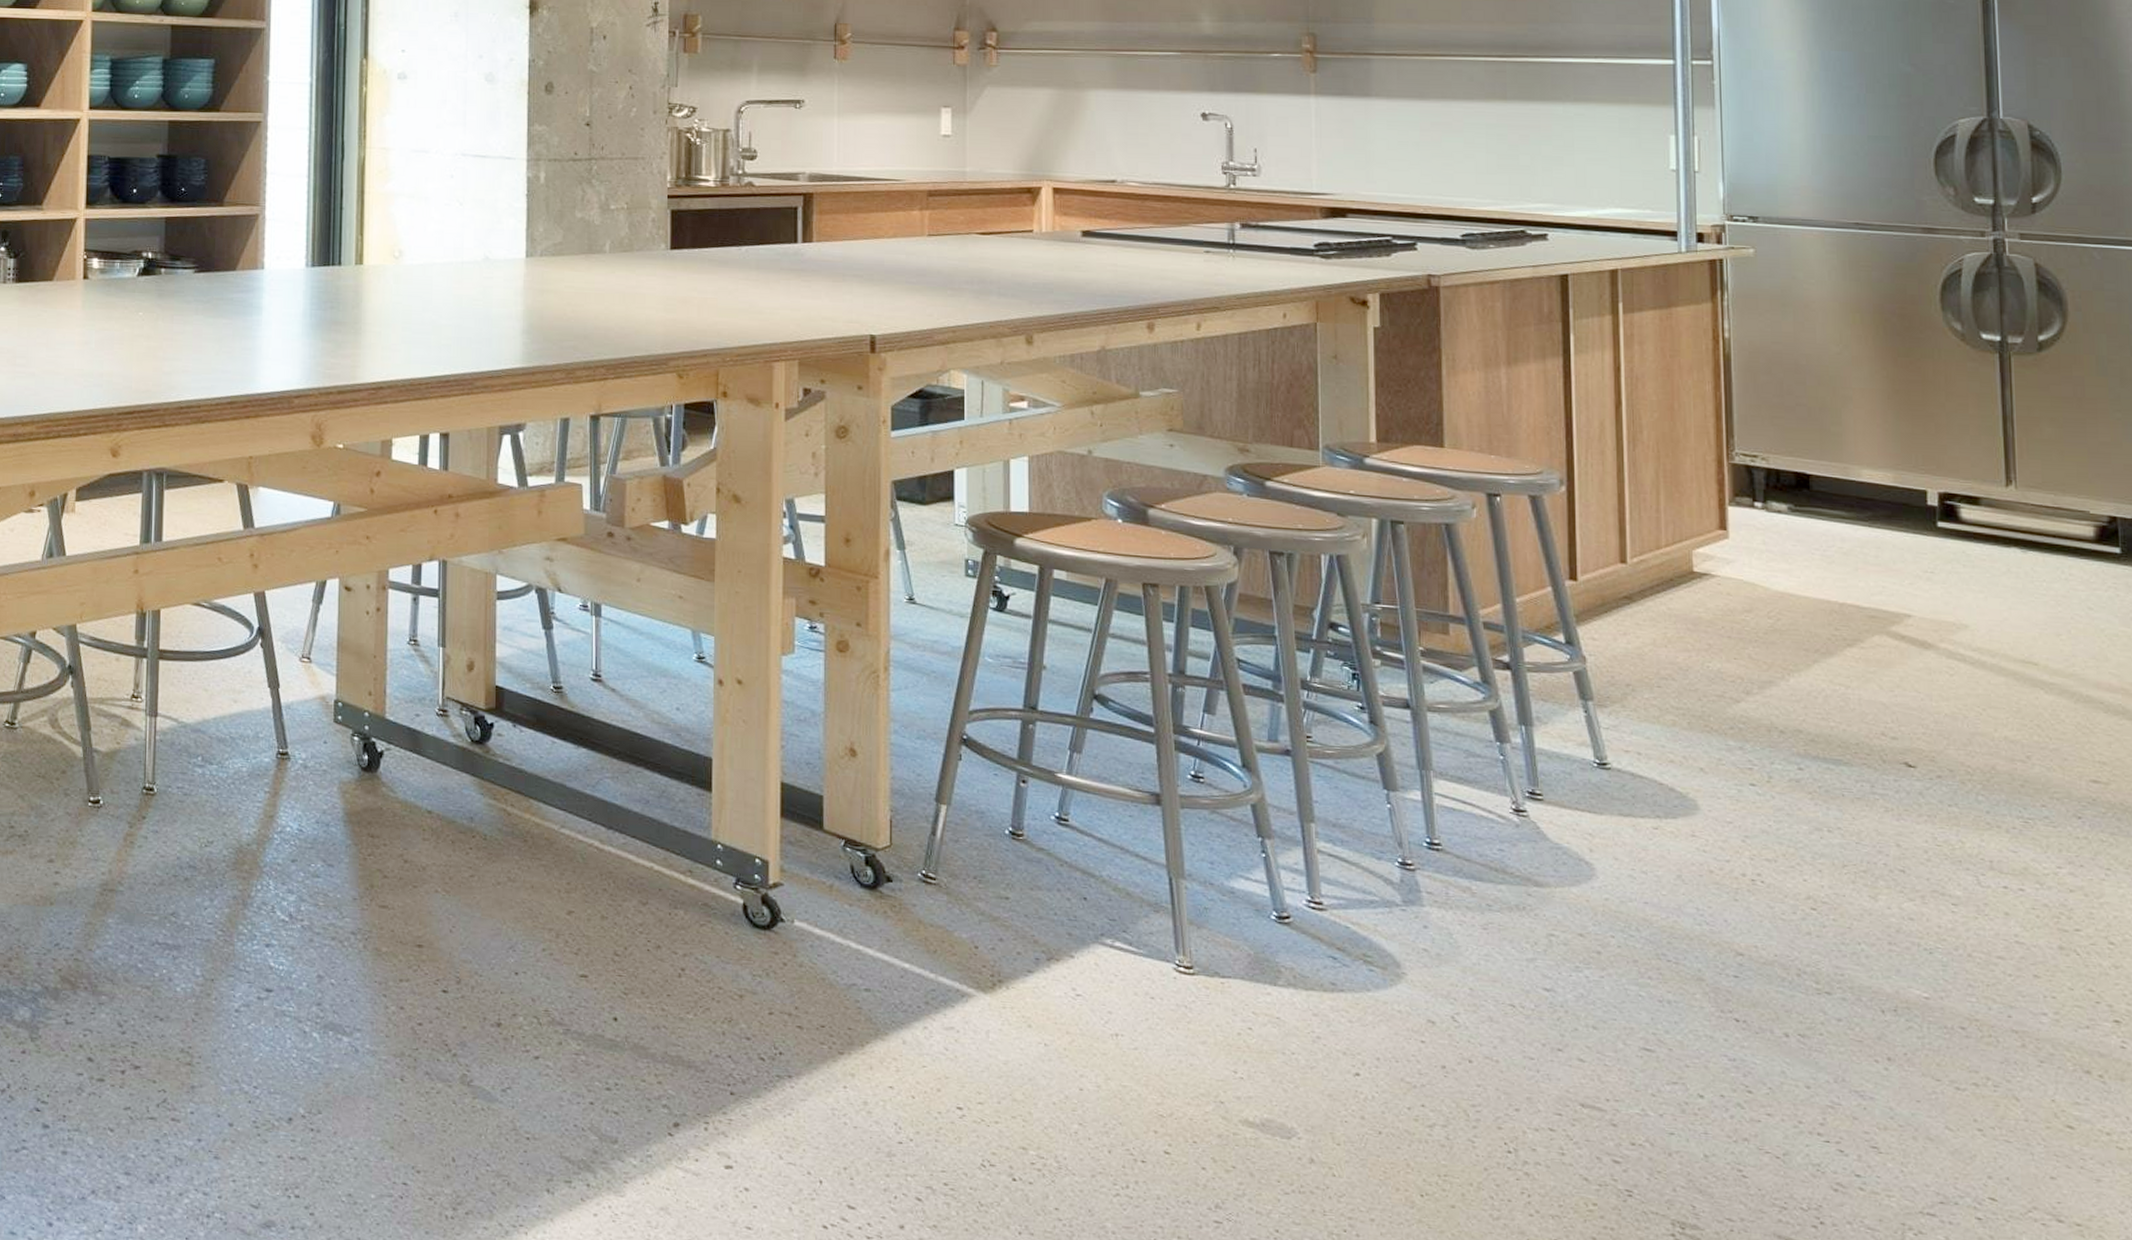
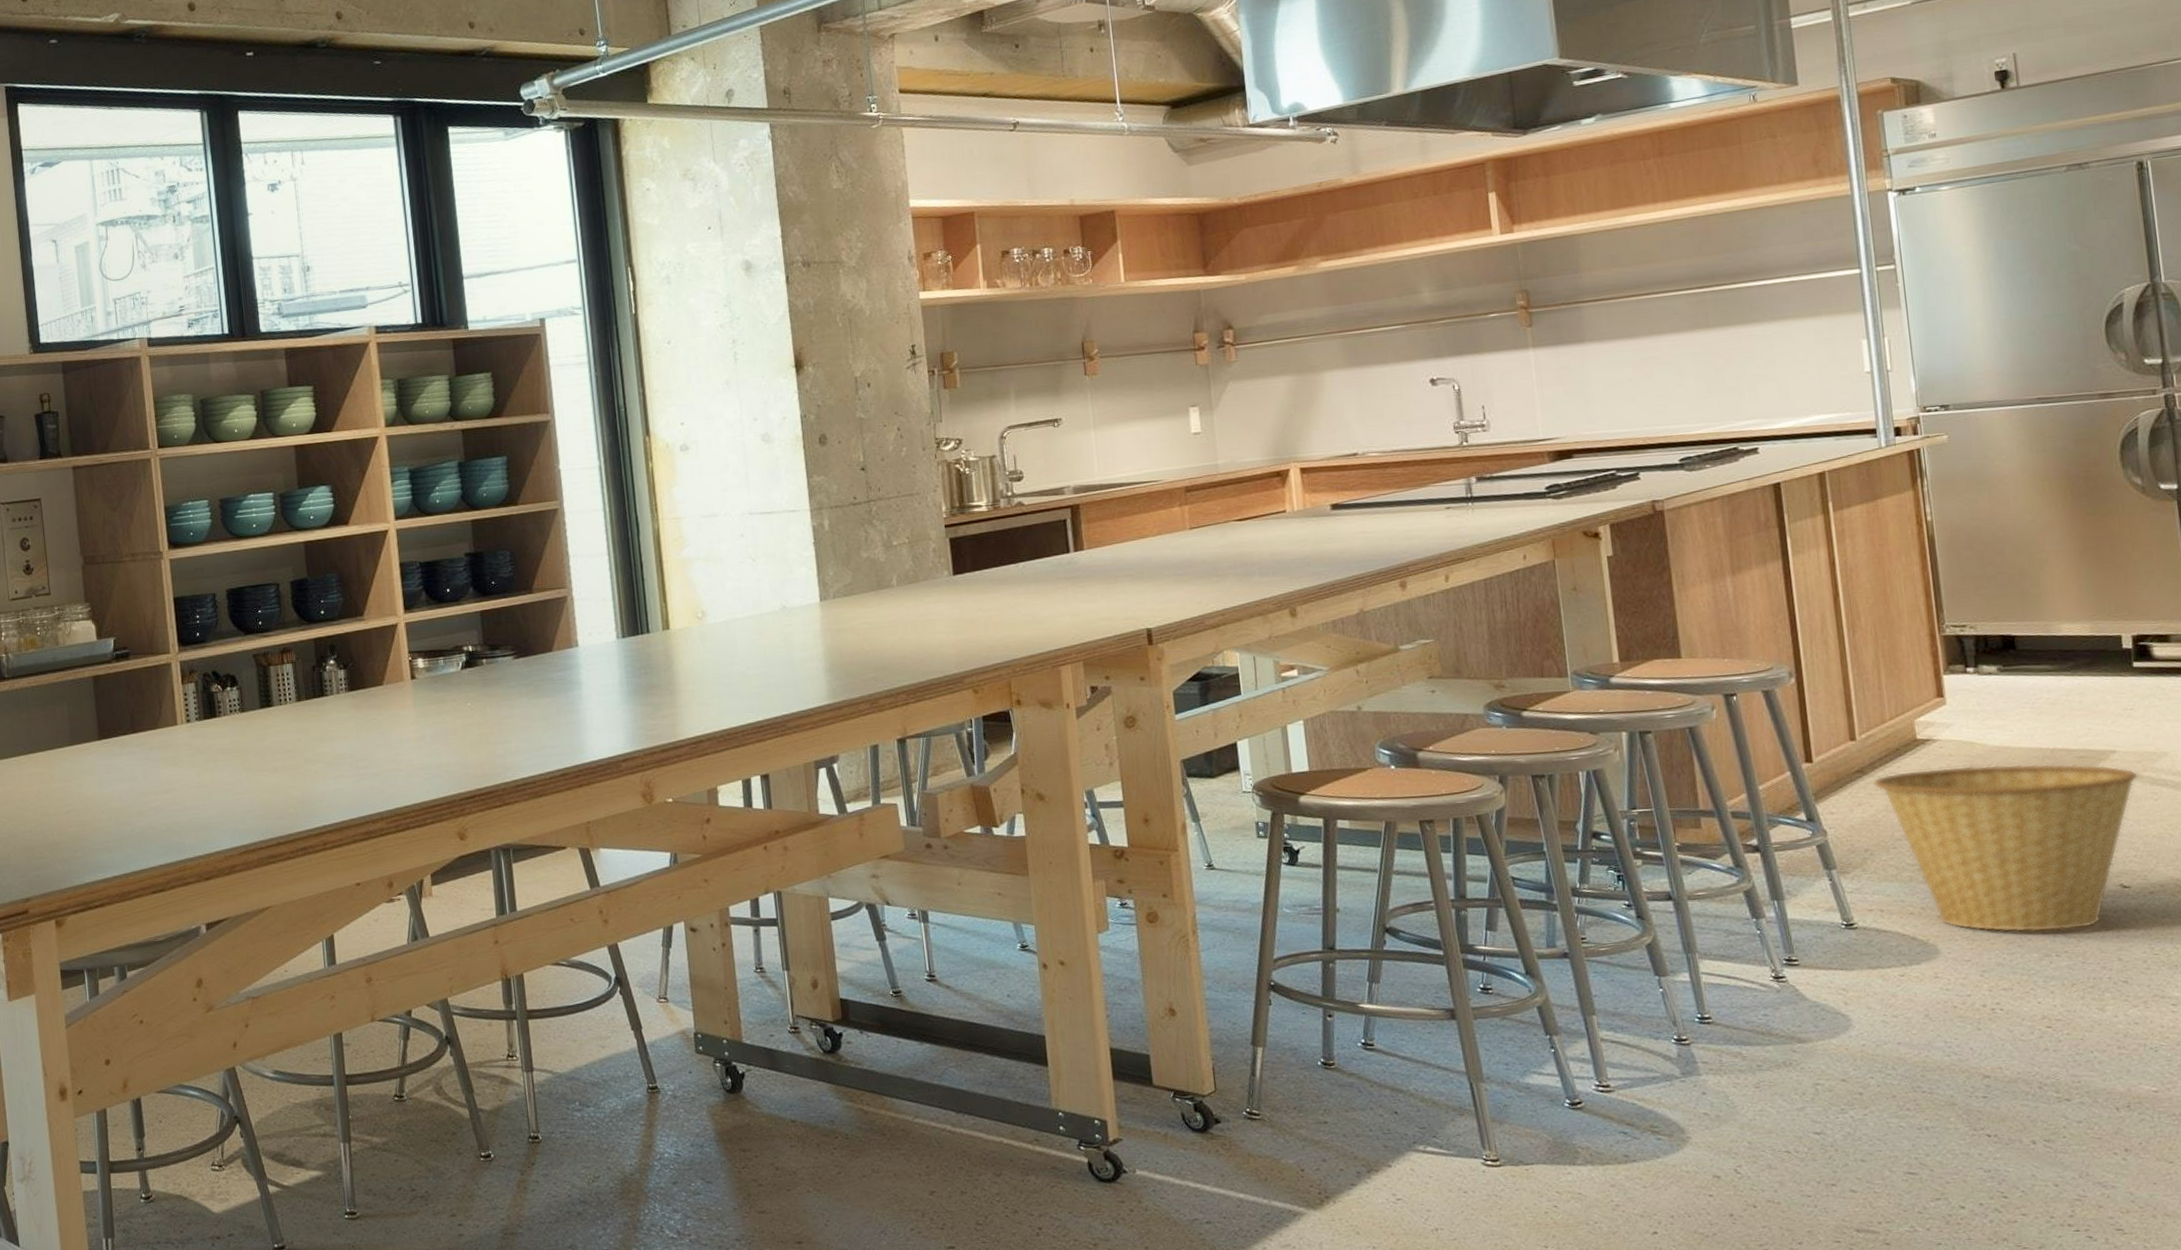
basket: none [1641,604,1934,806] -> present [1873,763,2138,933]

